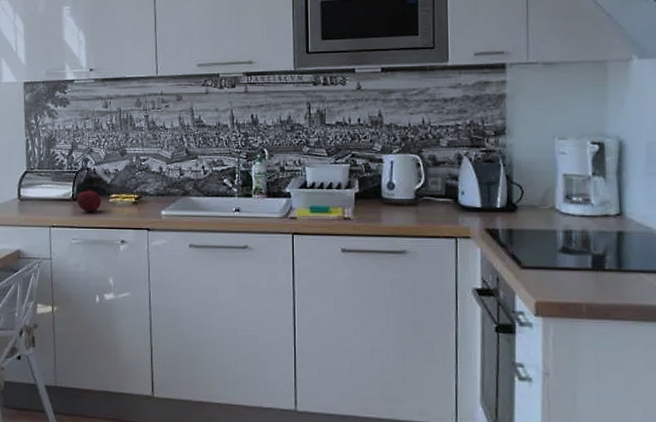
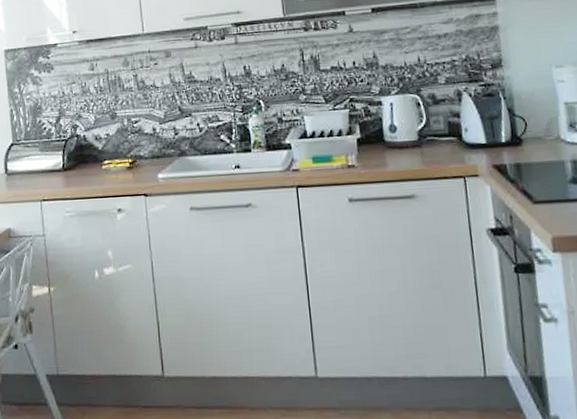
fruit: present [76,189,101,213] -> none [67,157,94,183]

